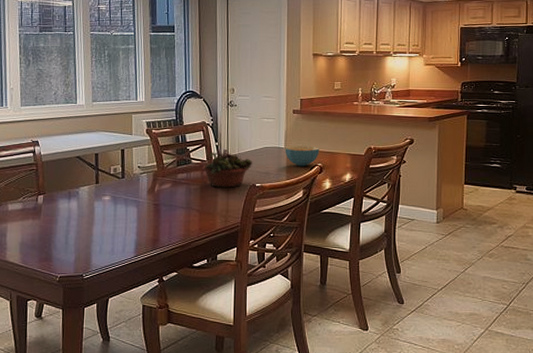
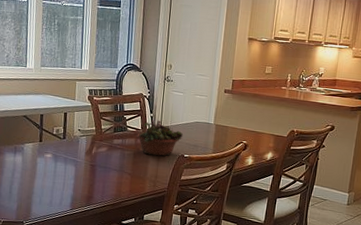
cereal bowl: present [285,145,319,167] -> none [213,123,246,143]

